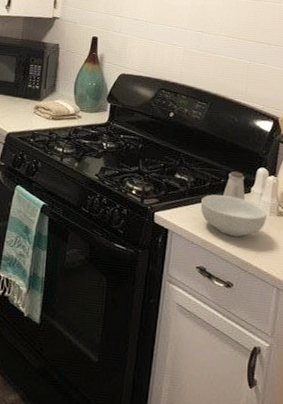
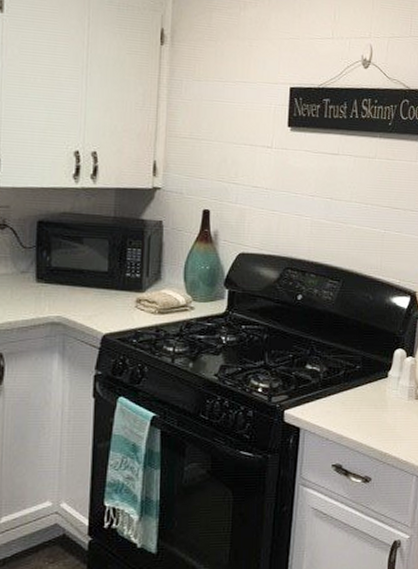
cereal bowl: present [200,194,267,237] -> none [334,382,405,426]
saltshaker: present [223,171,246,200] -> none [359,356,383,386]

